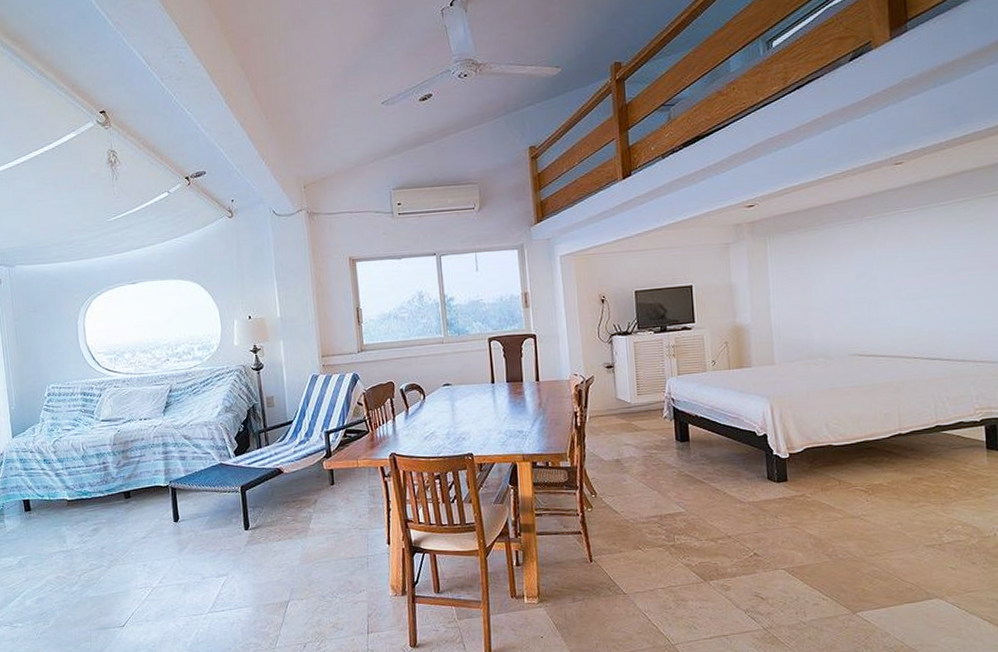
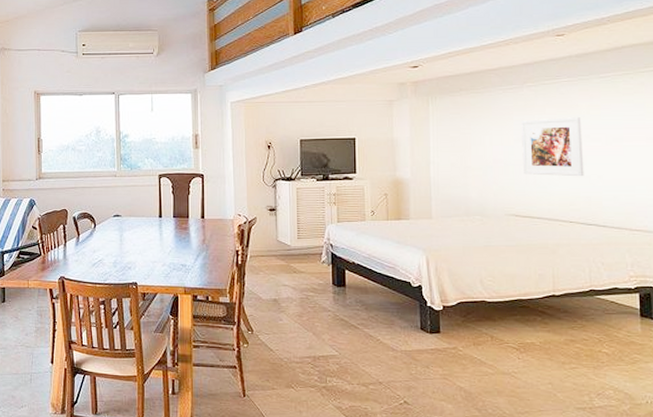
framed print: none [861,249,927,312] -> present [520,117,584,177]

